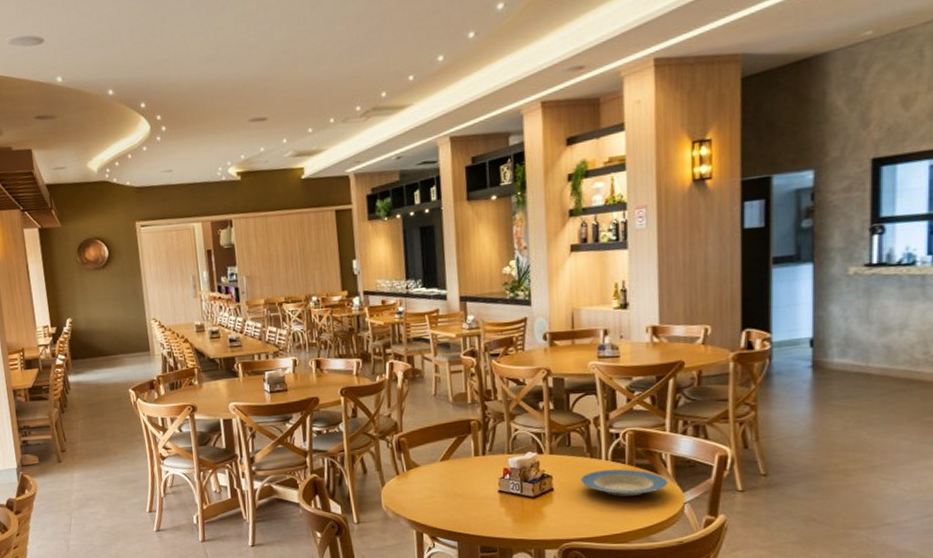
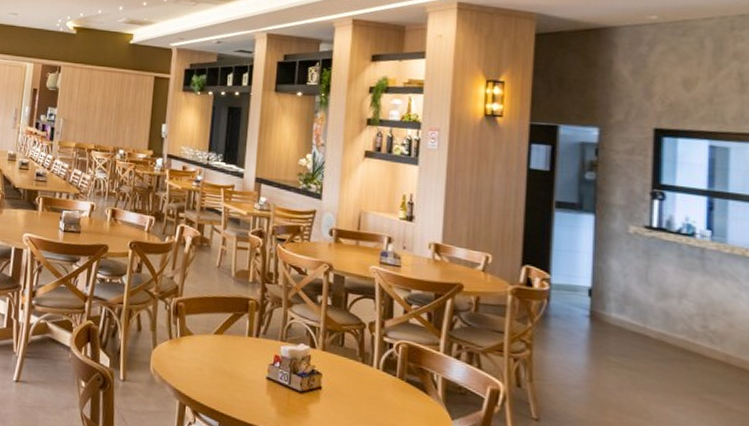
plate: present [580,469,669,496] -> none [349,377,438,413]

